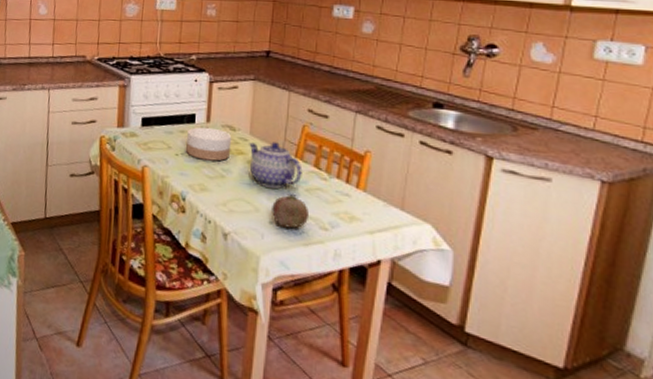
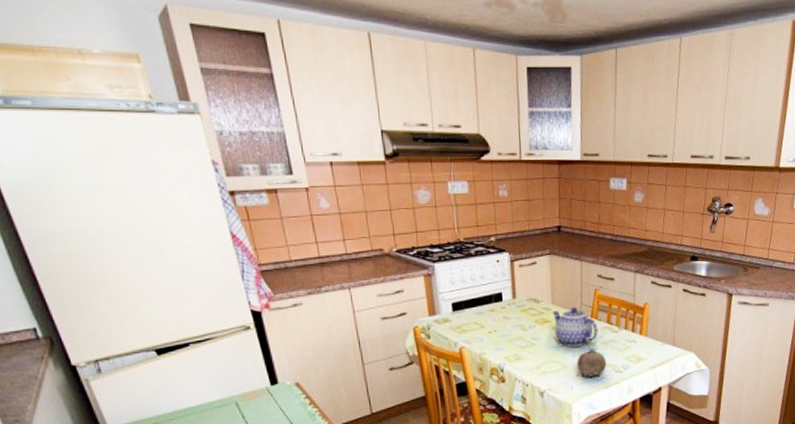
bowl: present [186,127,232,161] -> none [497,303,538,333]

